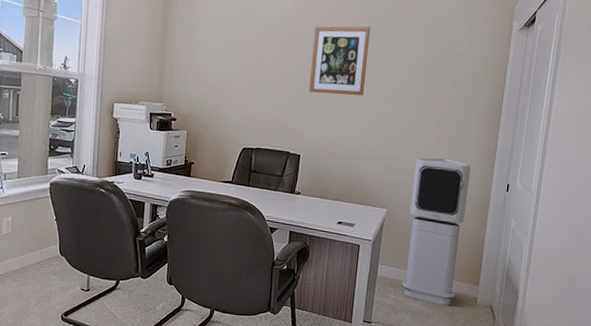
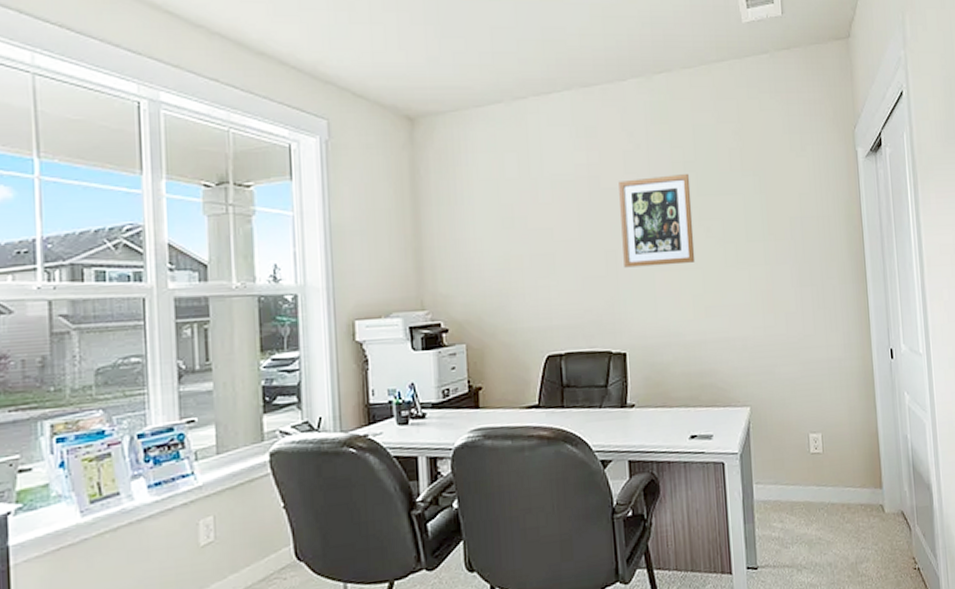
air purifier: present [402,158,471,306] -> none [775,328,856,525]

